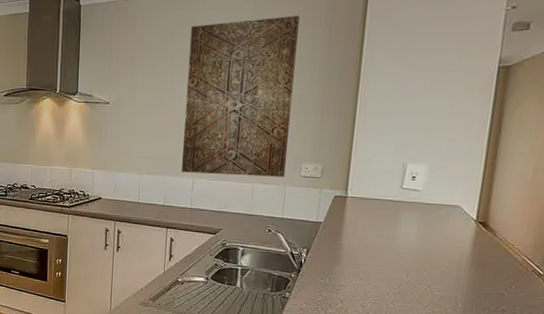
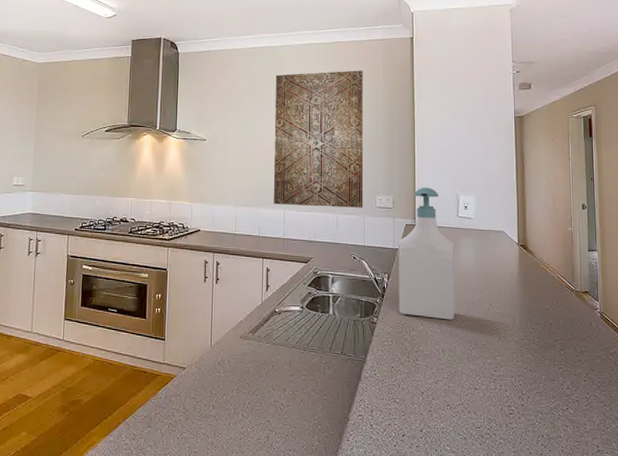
soap bottle: none [316,154,393,300] -> present [399,187,455,320]

